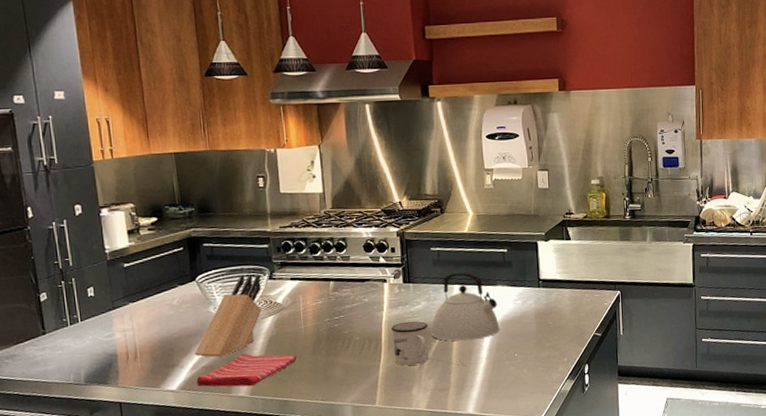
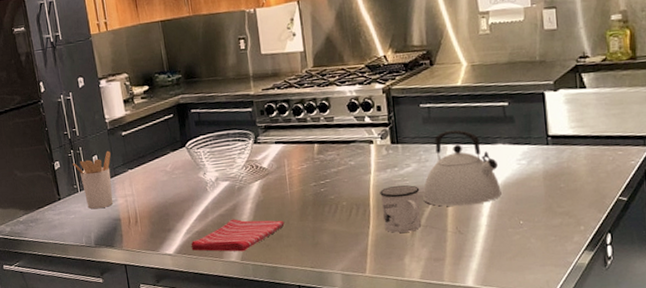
utensil holder: none [63,282,110,345] -> present [73,150,114,210]
knife block: present [194,274,262,357] -> none [187,138,249,222]

